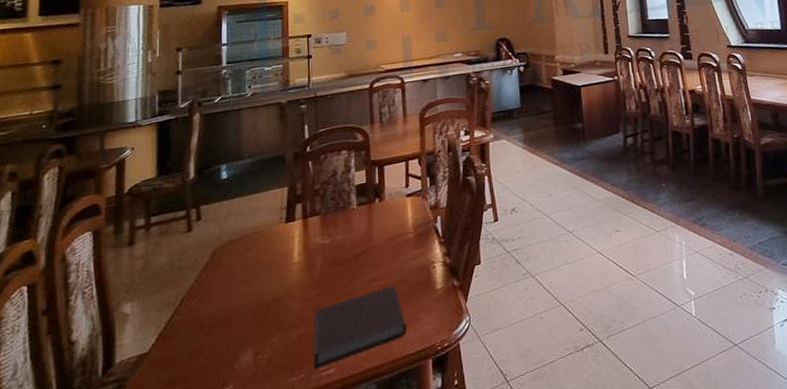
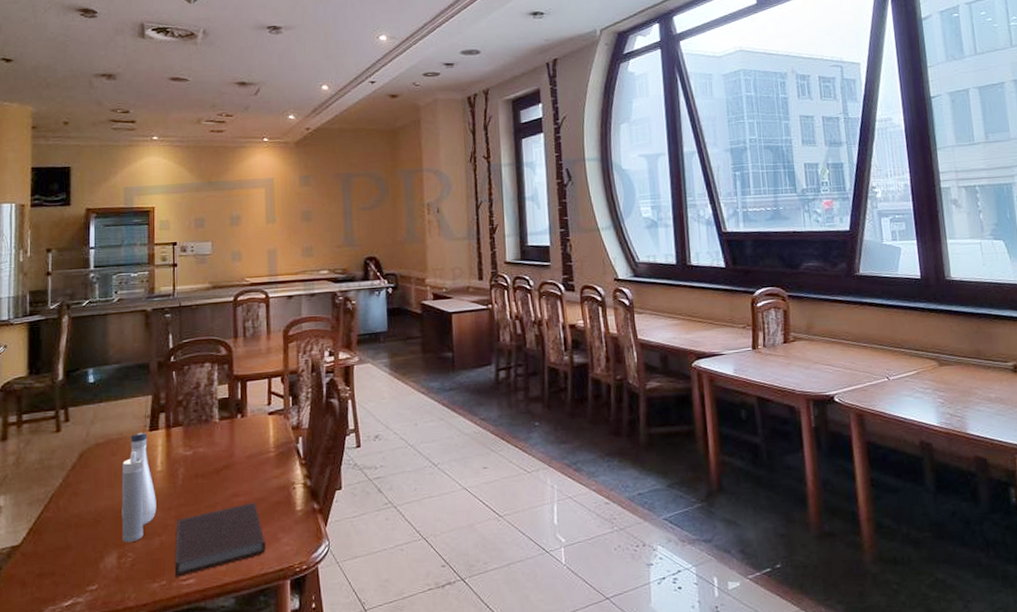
water bottle: none [257,224,294,339] -> present [121,432,157,543]

